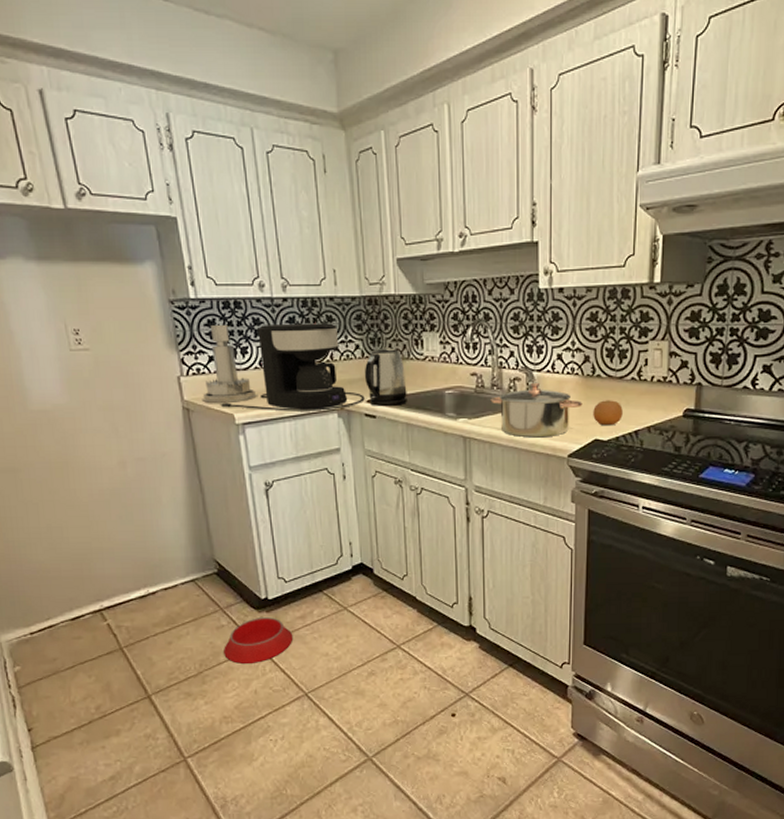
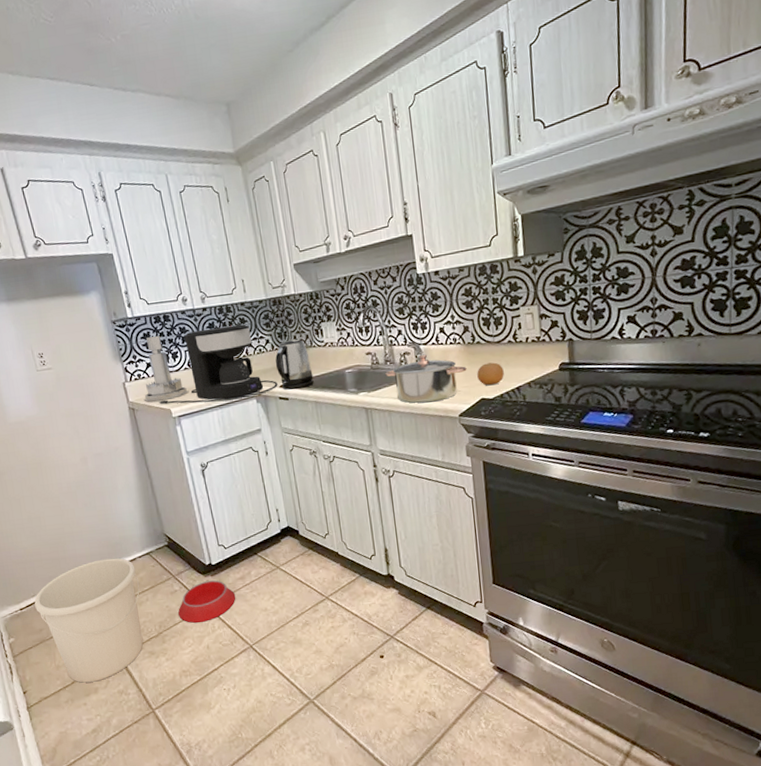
bucket: none [49,582,179,723] -> present [34,558,144,683]

